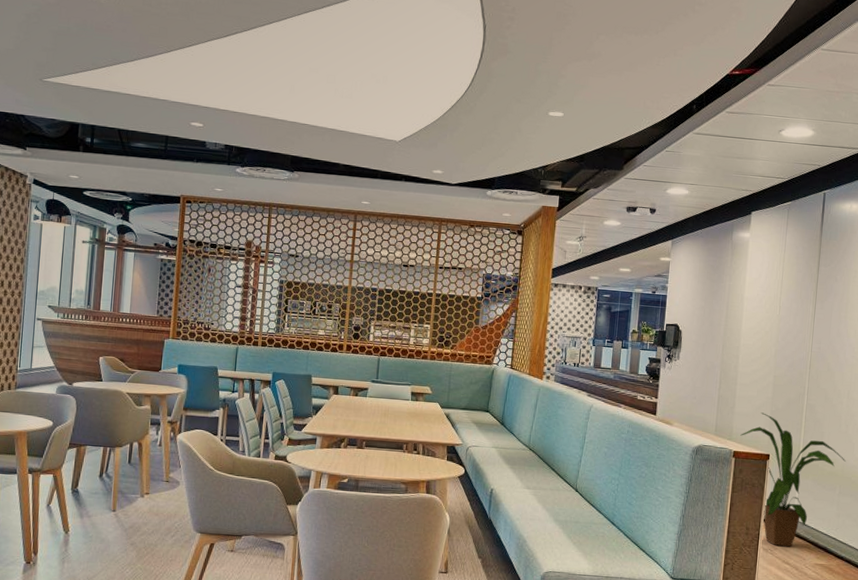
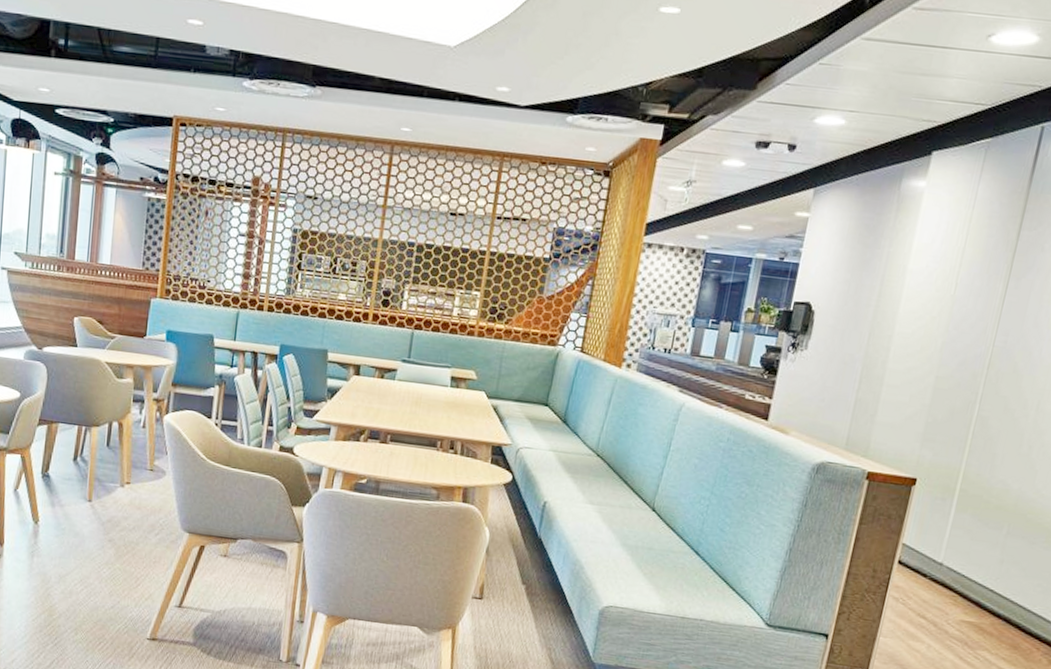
house plant: present [740,412,846,547] -> none [879,424,1022,598]

